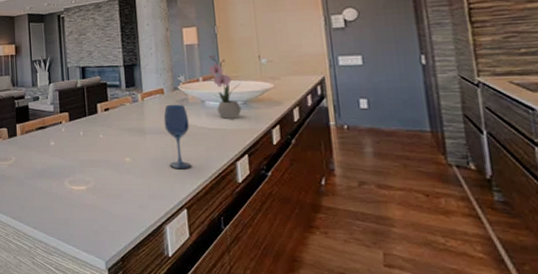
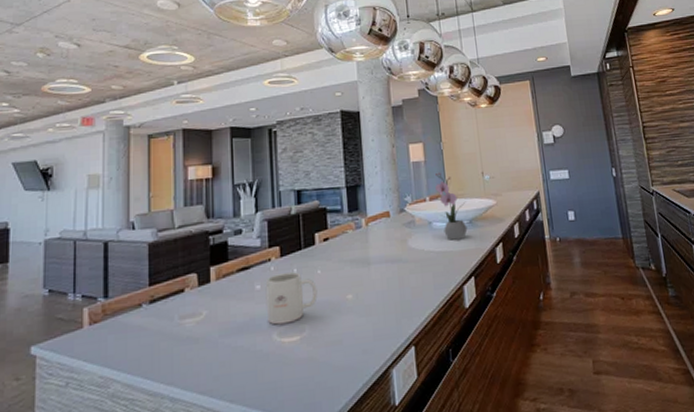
mug: none [58,135,100,175] -> present [265,272,318,325]
wineglass: present [163,104,191,170] -> none [389,227,419,302]

